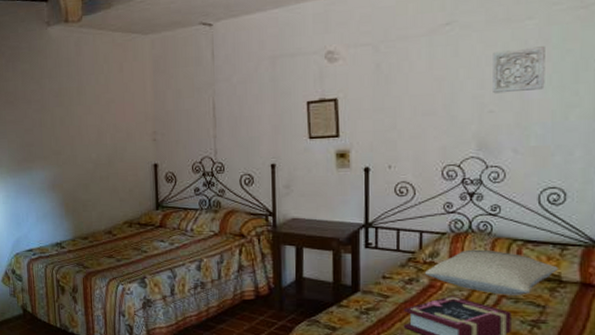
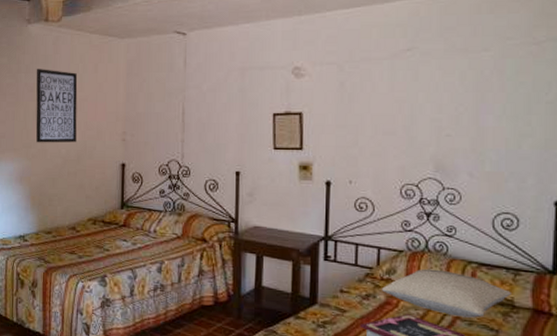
wall art: none [59,72,106,149] -> present [35,69,78,143]
wall ornament: present [493,46,545,94] -> none [450,77,500,119]

